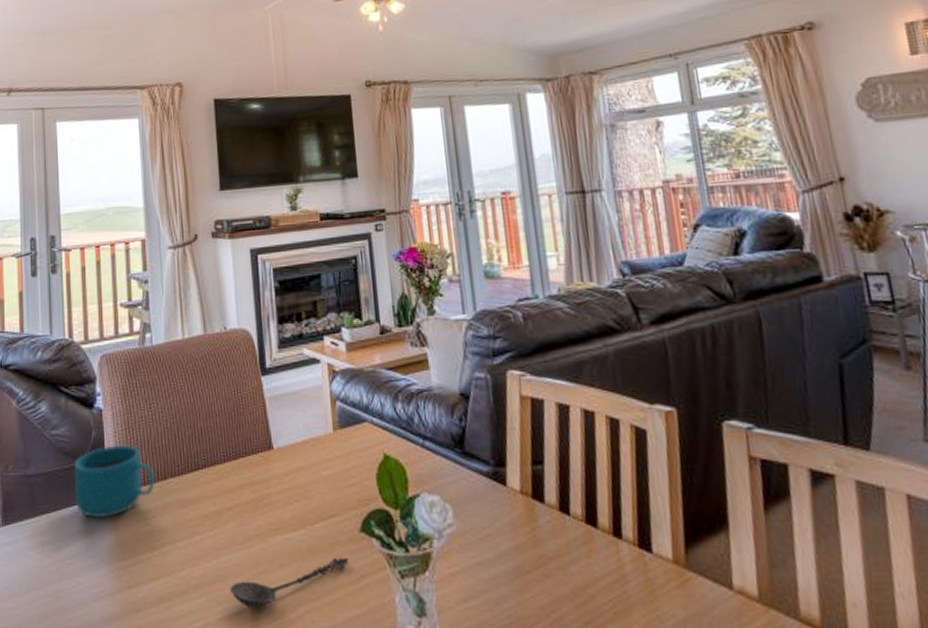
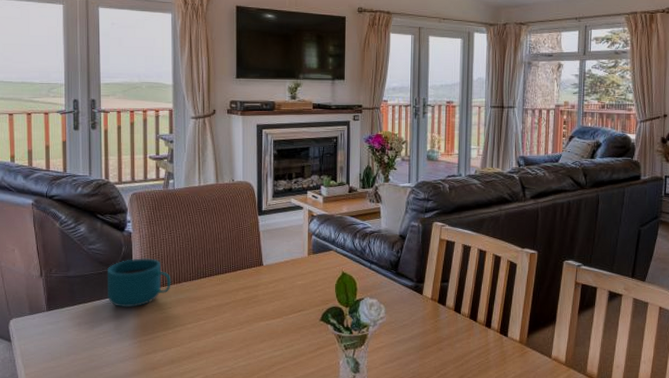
spoon: present [229,558,348,609] -> none [223,337,310,368]

